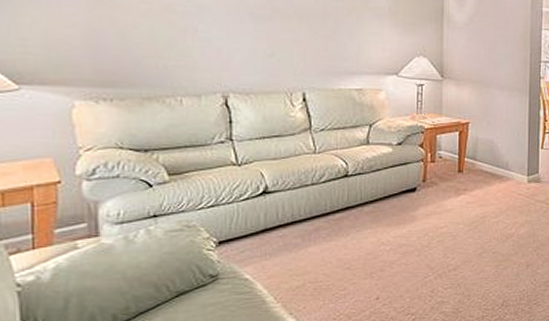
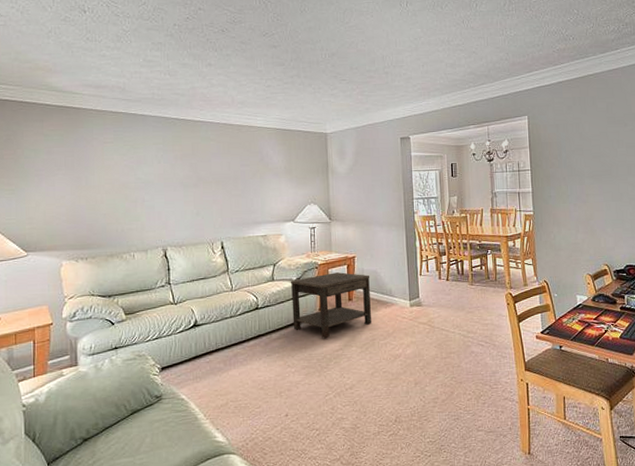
side table: none [389,139,485,214] -> present [290,272,371,339]

